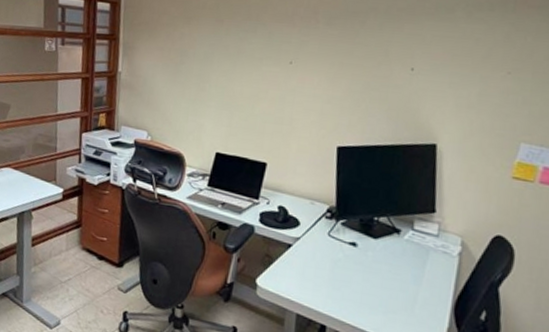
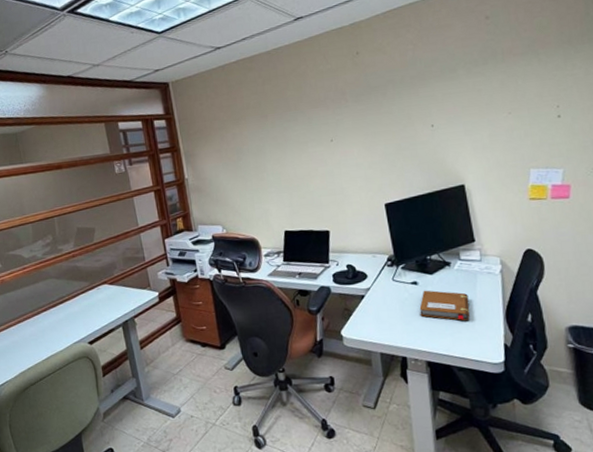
notebook: none [352,254,414,302] -> present [419,290,470,321]

